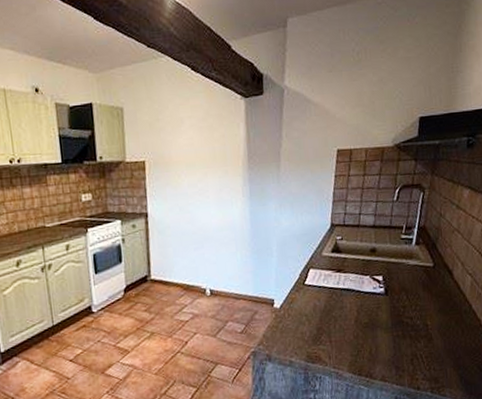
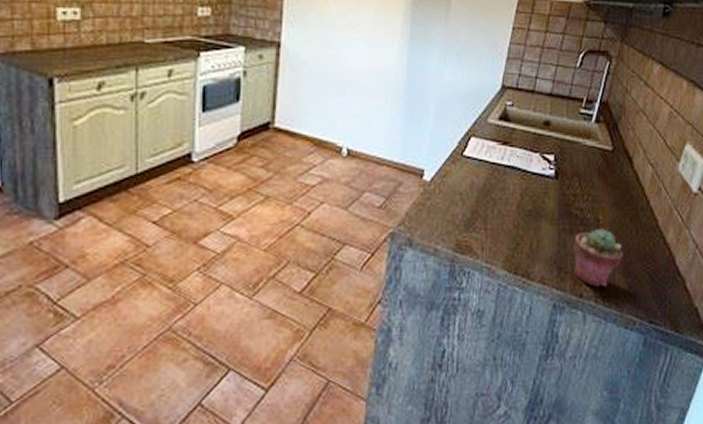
potted succulent: none [407,332,452,381] -> present [573,229,623,288]

